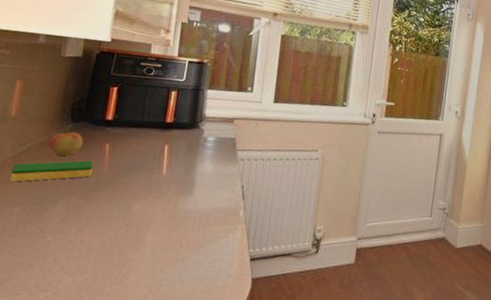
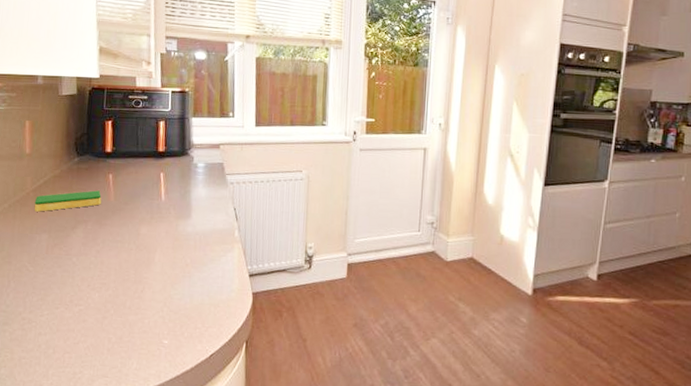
apple: present [48,127,84,156] -> none [61,161,90,187]

